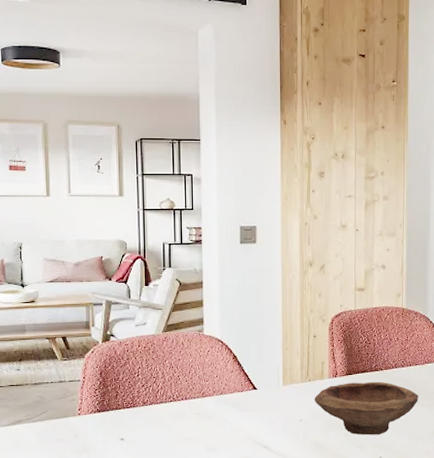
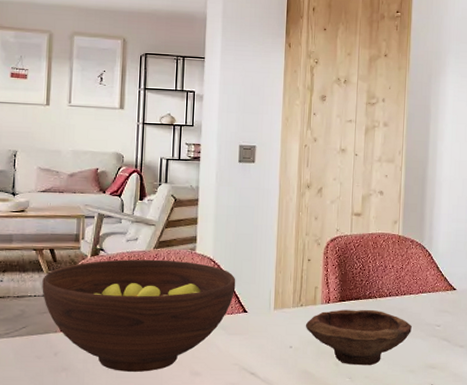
fruit bowl: none [57,342,244,450] -> present [42,259,236,372]

